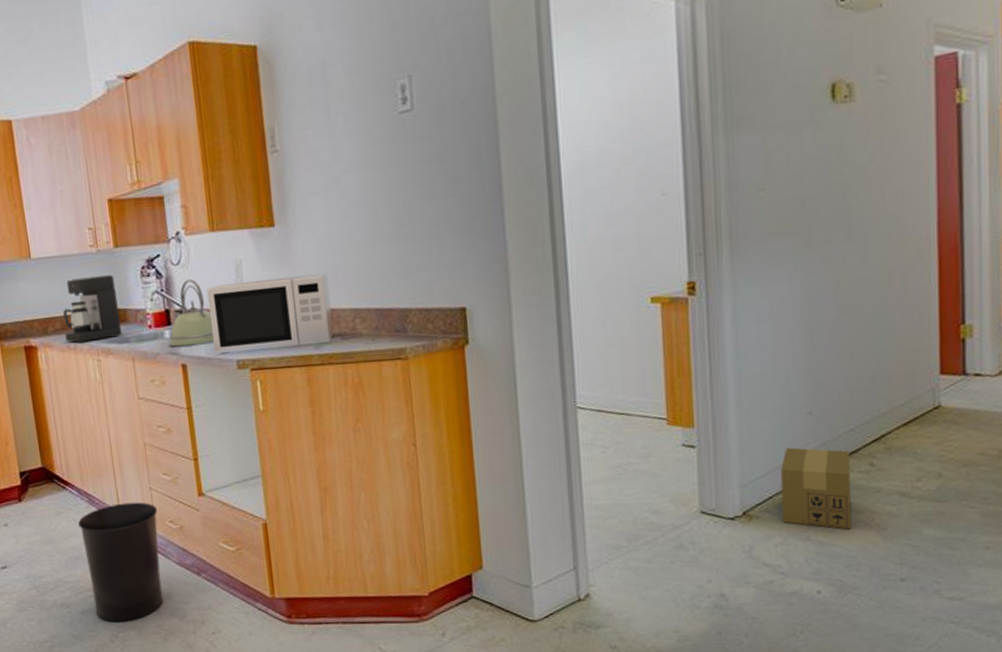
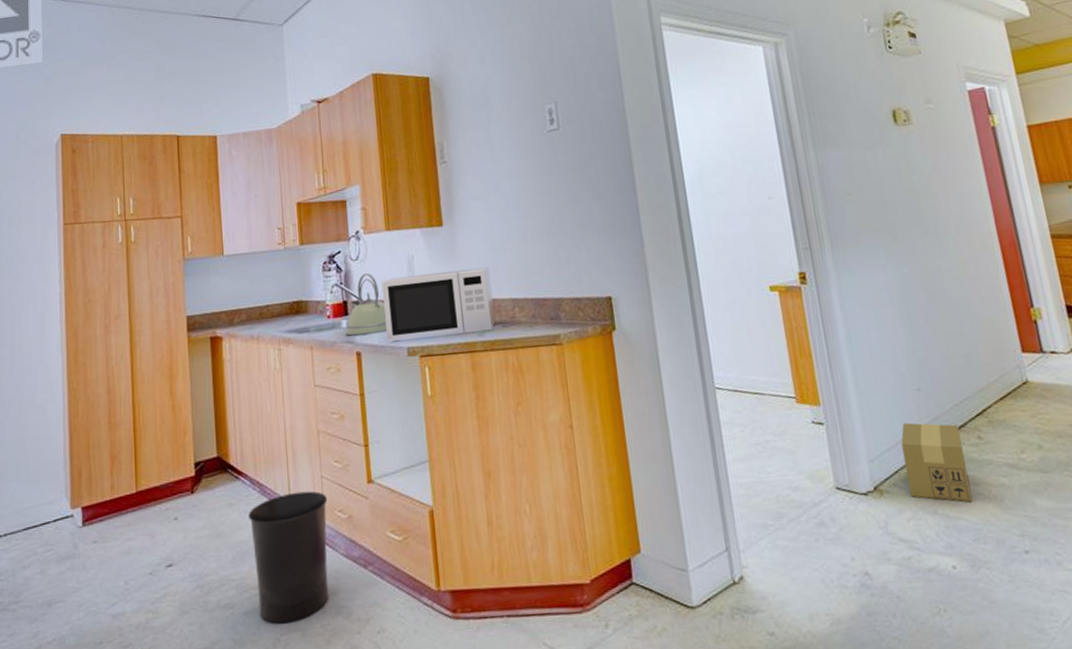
coffee maker: present [63,275,123,343] -> none [249,269,303,333]

